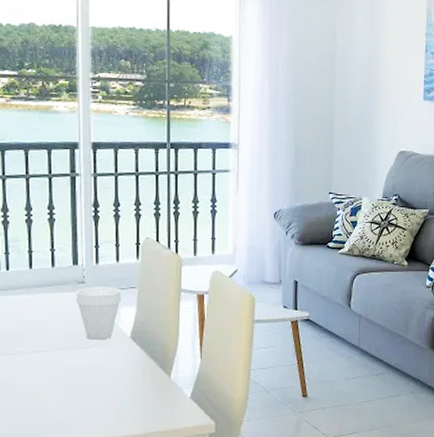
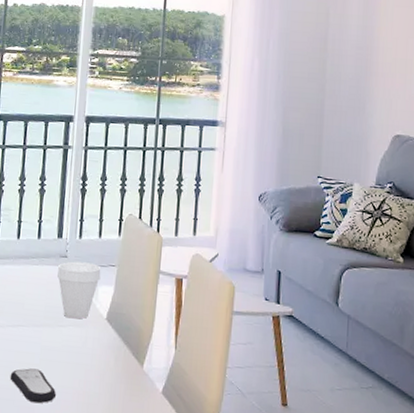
remote control: none [36,389,86,420] -> present [10,368,57,404]

